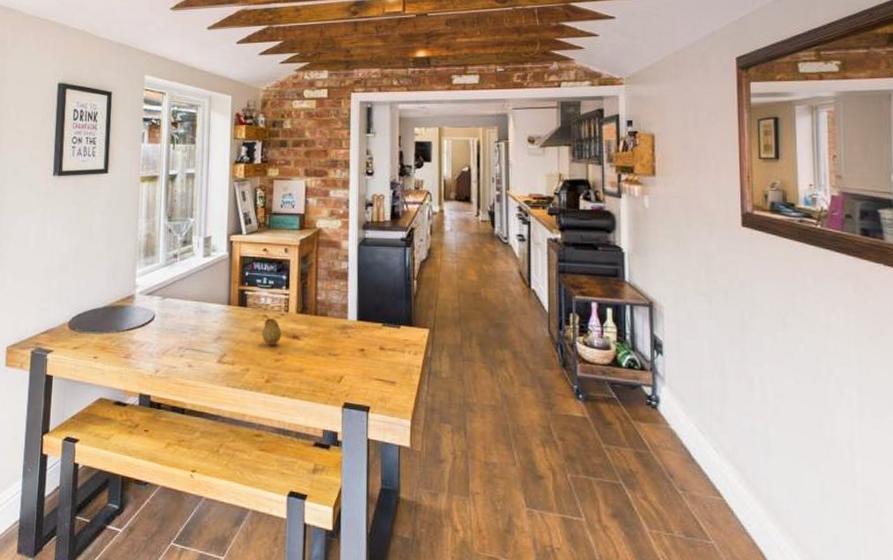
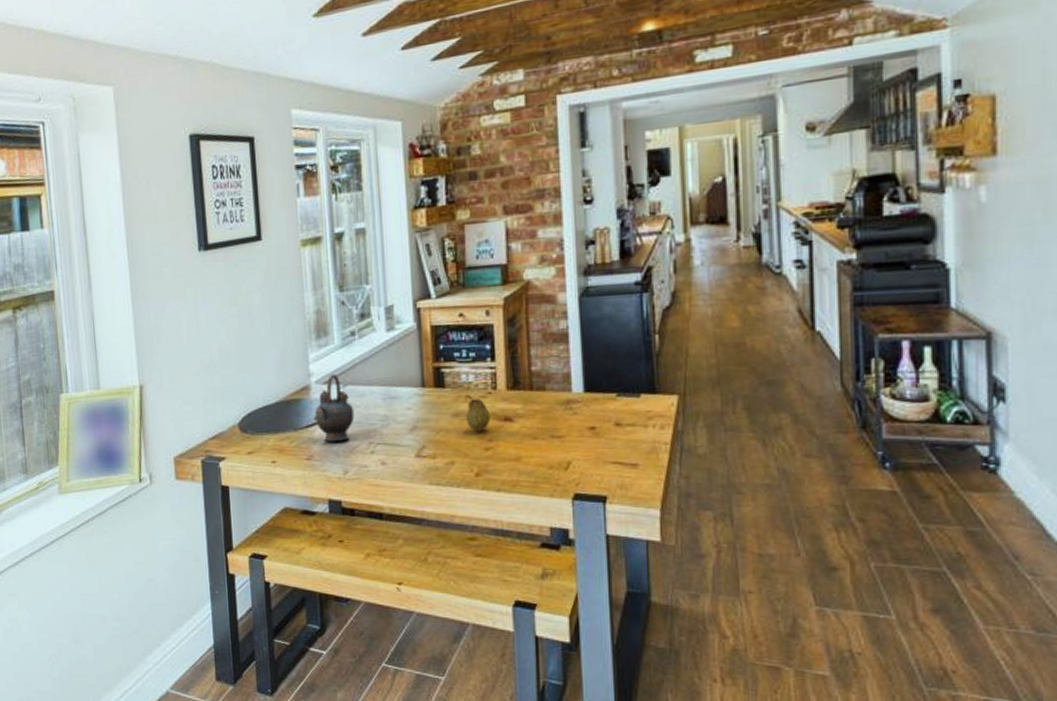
teapot: none [134,287,170,345] -> present [313,373,355,442]

